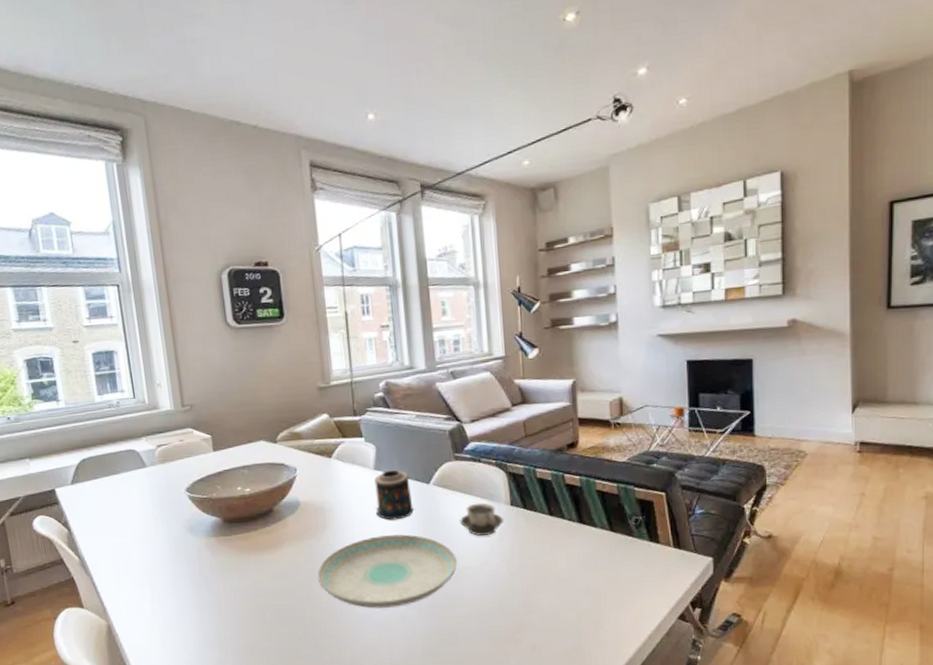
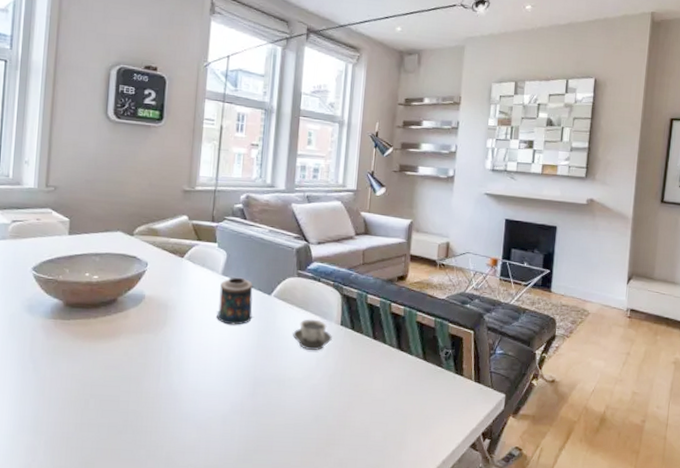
plate: present [318,534,457,609] -> none [149,338,284,410]

